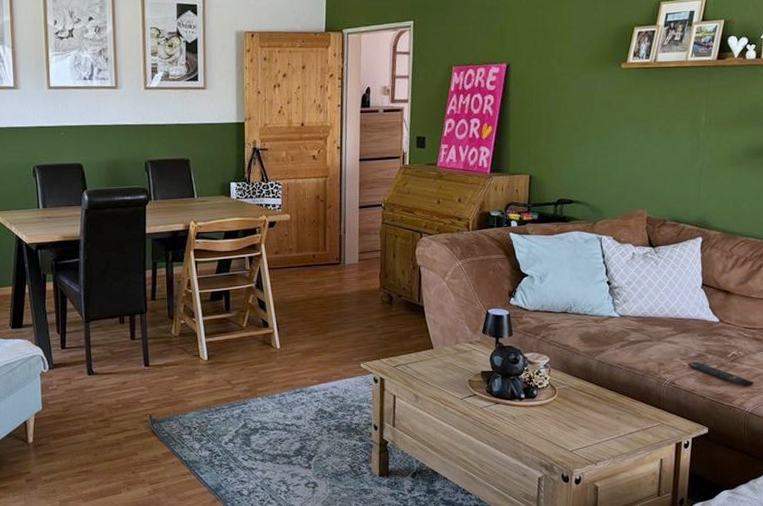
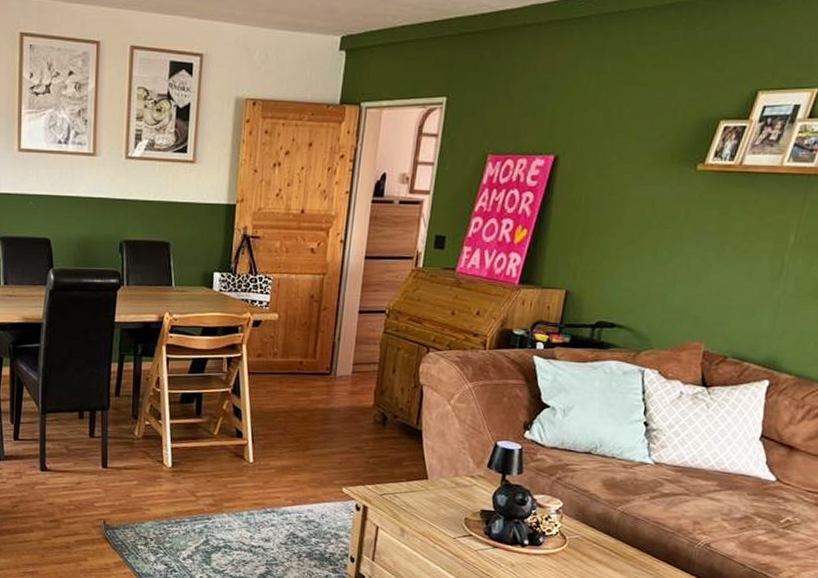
remote control: present [688,362,754,387] -> none [729,524,809,560]

